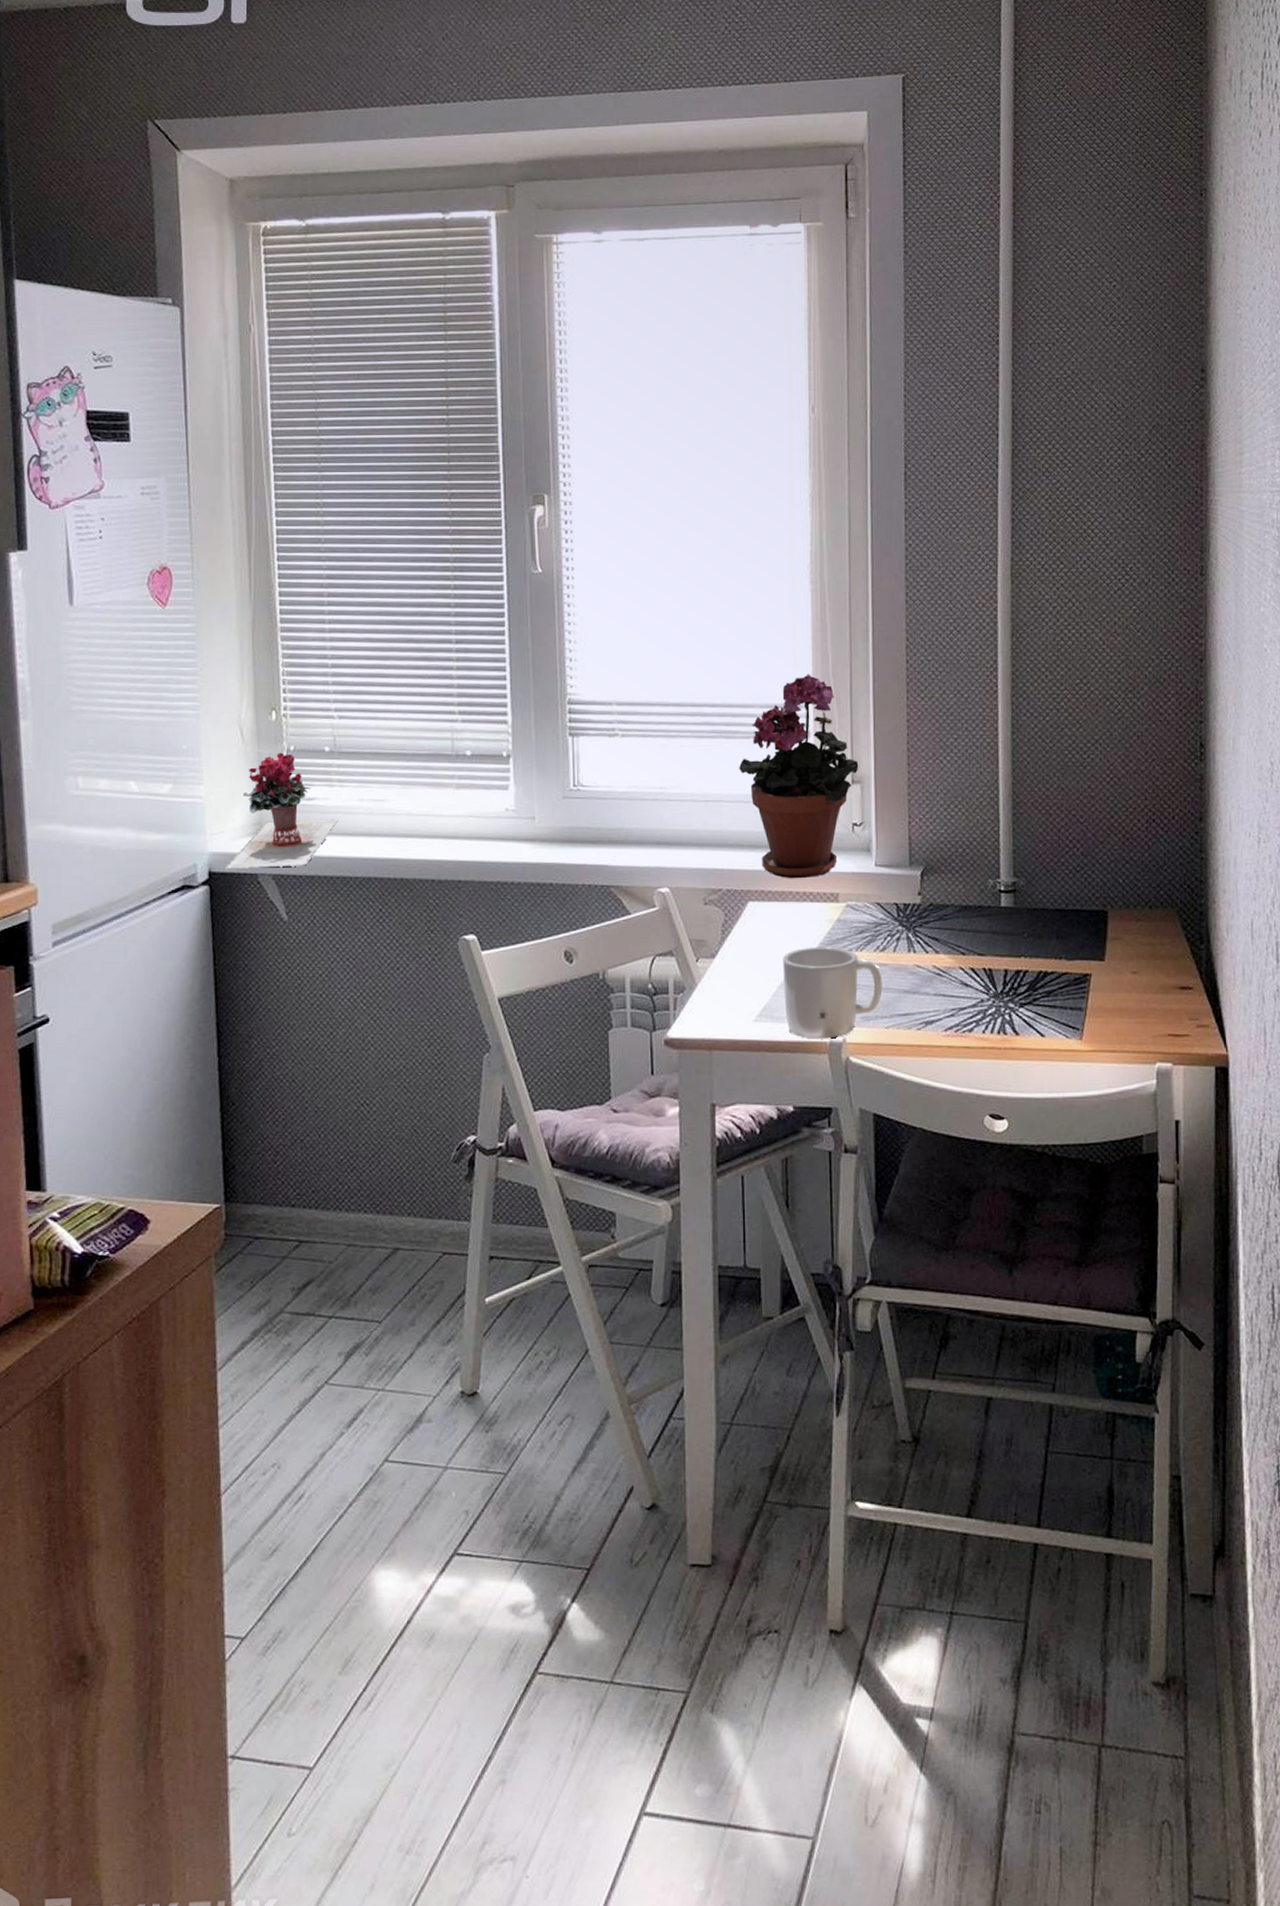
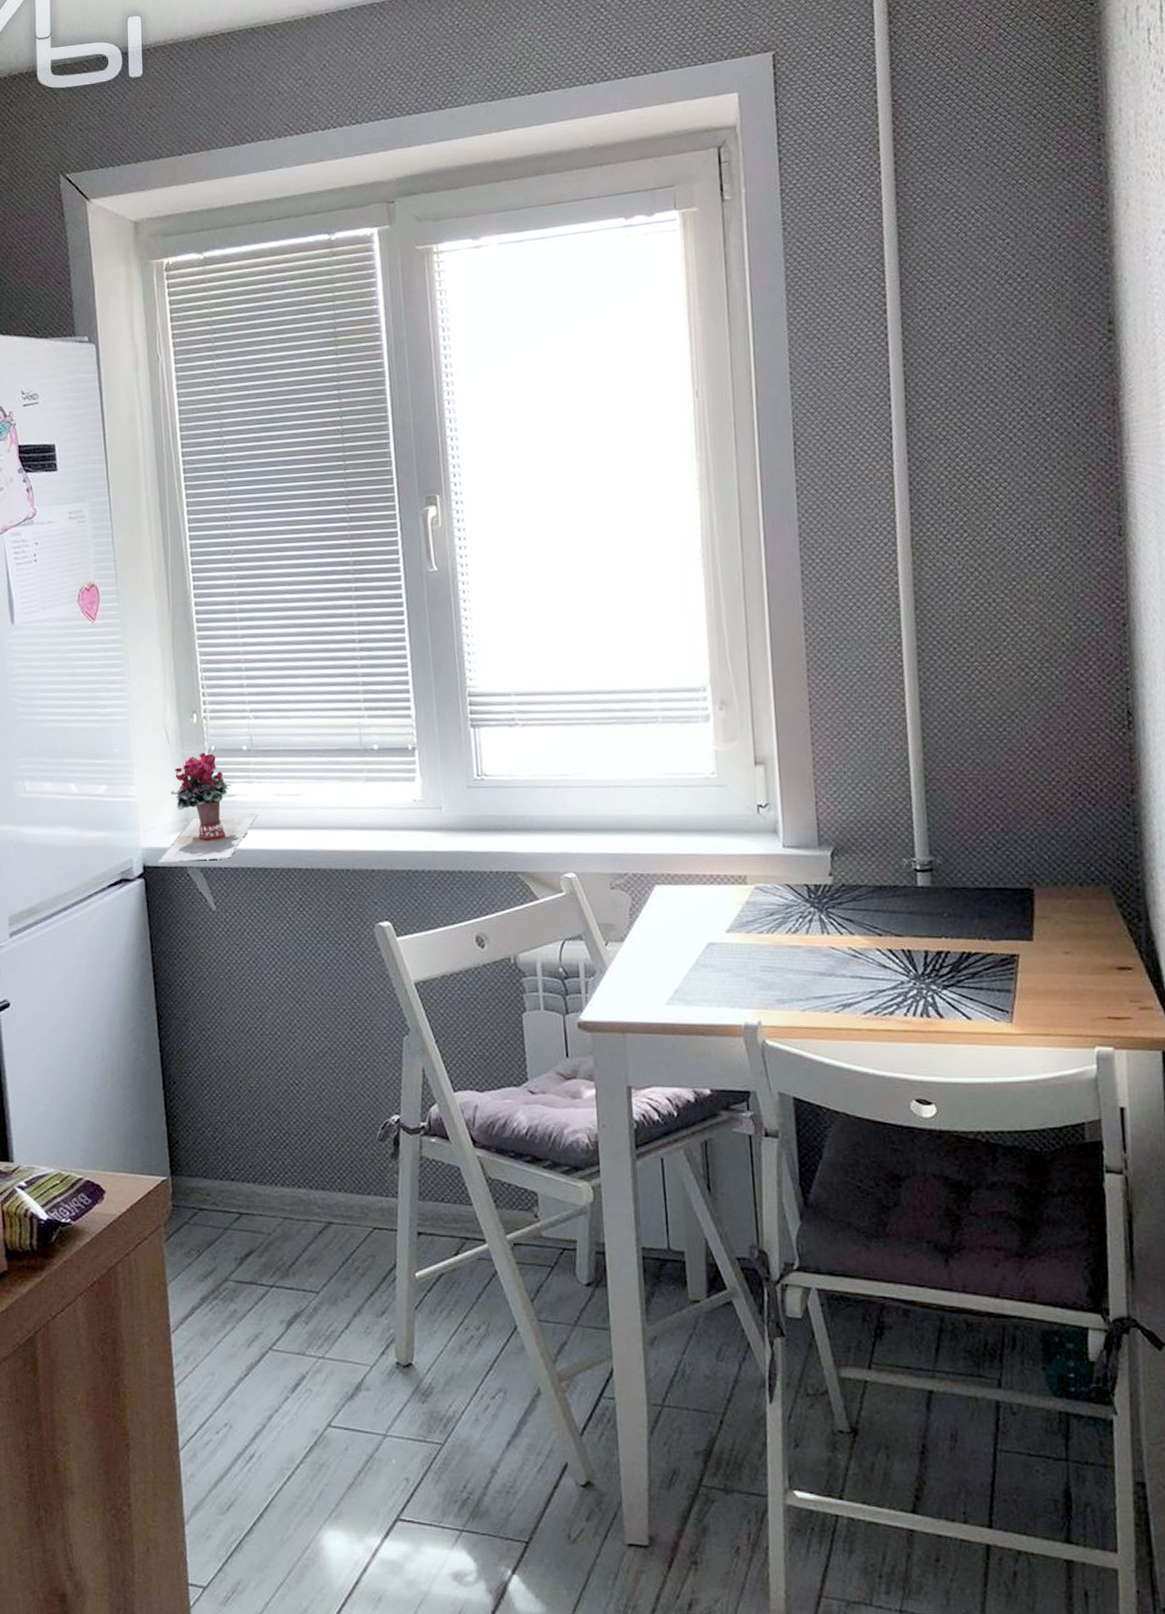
potted plant: present [739,674,859,879] -> none [639,657,761,862]
mug: present [782,946,883,1039] -> none [692,929,797,1022]

